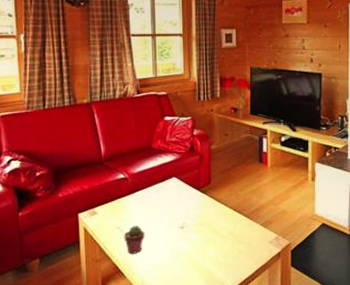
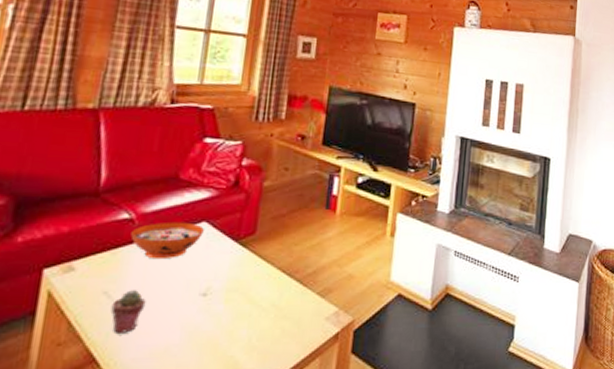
decorative bowl: none [127,178,175,205] -> present [130,221,204,260]

